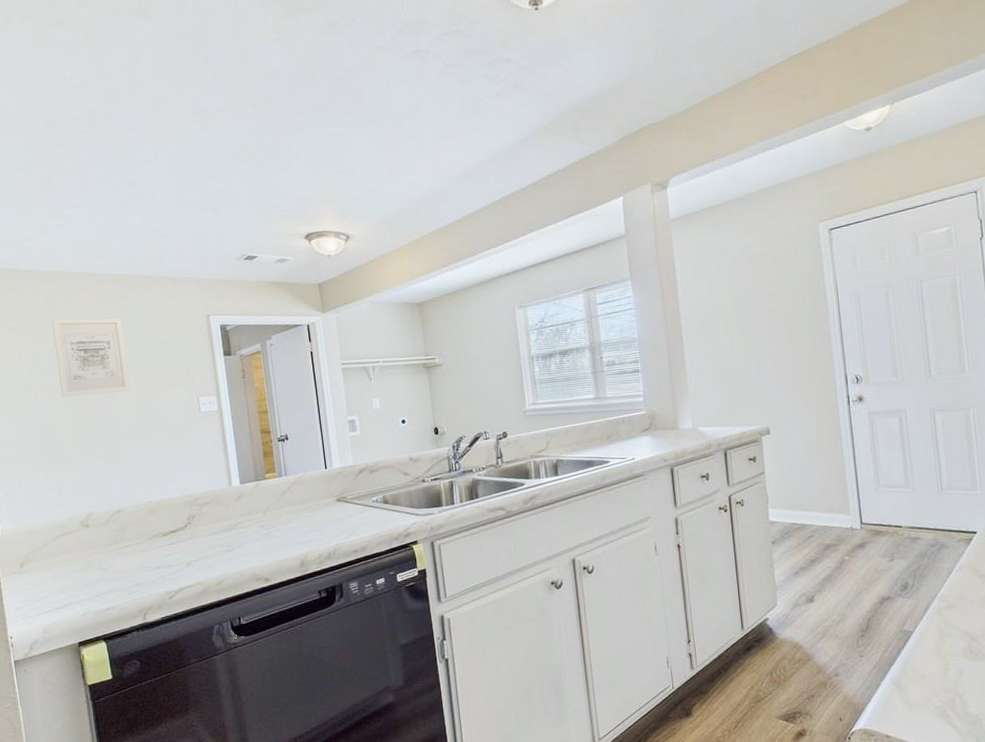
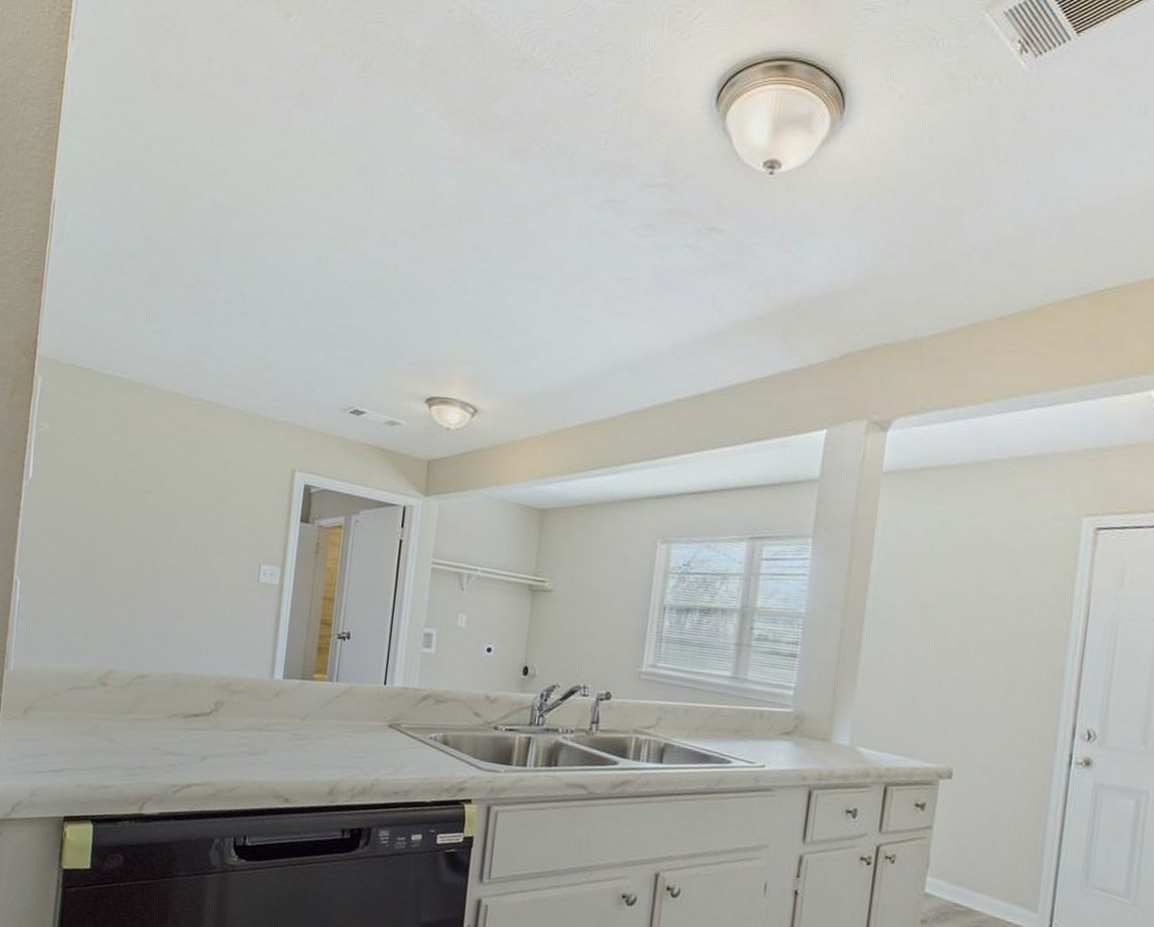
wall art: present [52,318,131,397] -> none [113,438,197,539]

